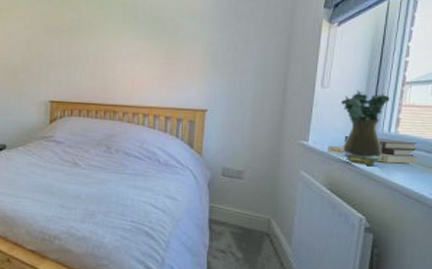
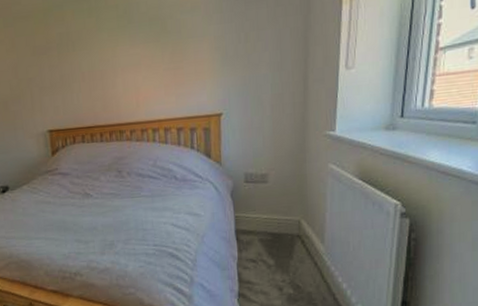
books: present [328,135,420,164] -> none [357,114,457,142]
vase: present [341,89,390,166] -> none [369,63,422,148]

